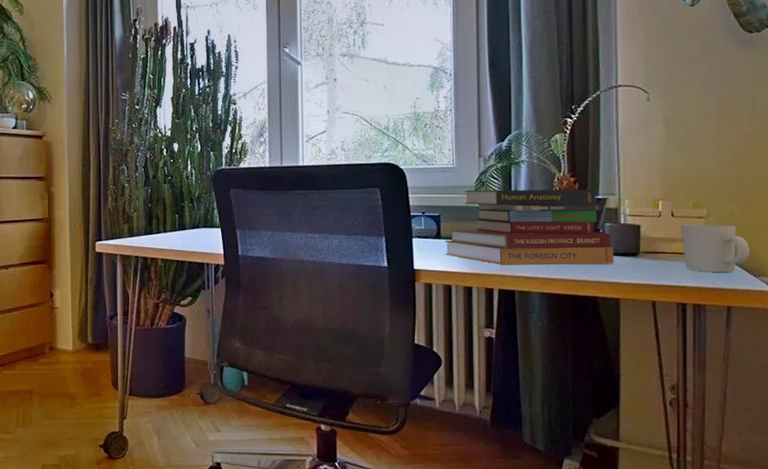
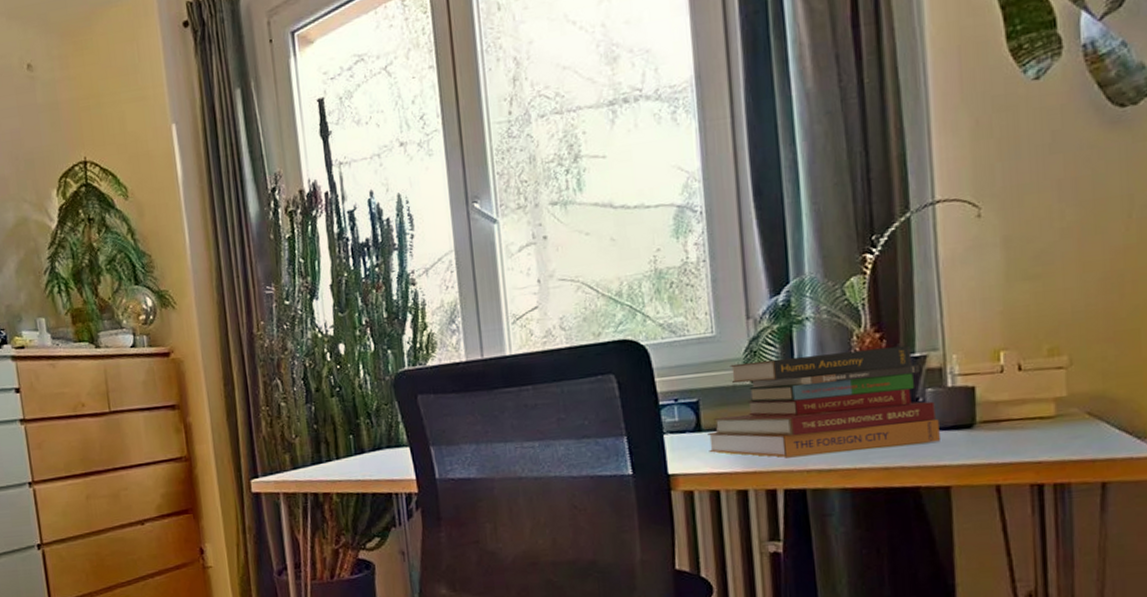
mug: present [680,224,750,273] -> none [1031,373,1131,440]

